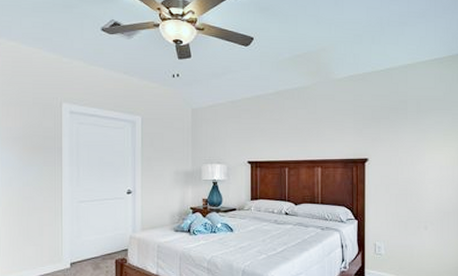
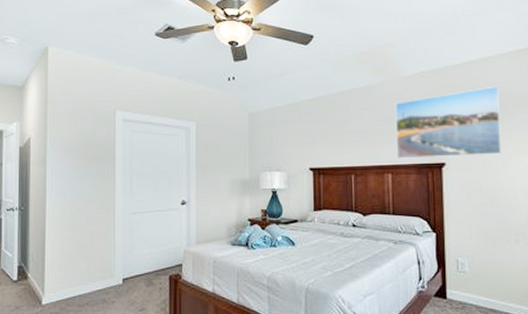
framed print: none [326,91,416,154] -> present [395,86,502,159]

